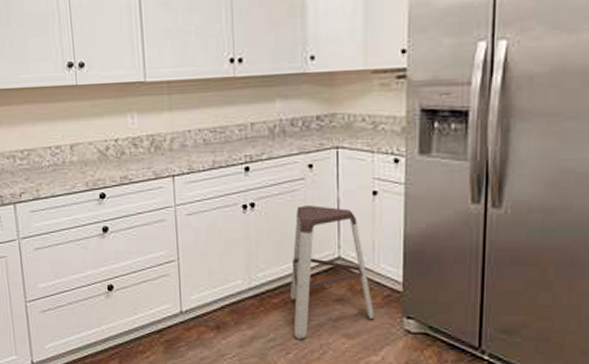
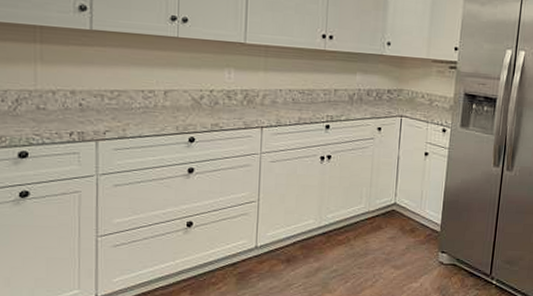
step stool: present [290,205,374,340] -> none [353,160,418,270]

